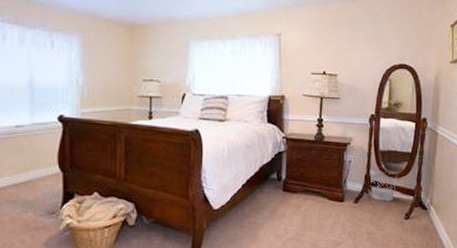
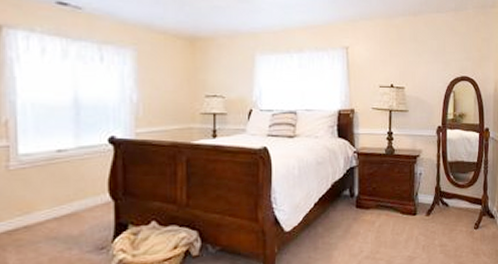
wastebasket: present [370,168,397,202] -> none [439,179,465,213]

